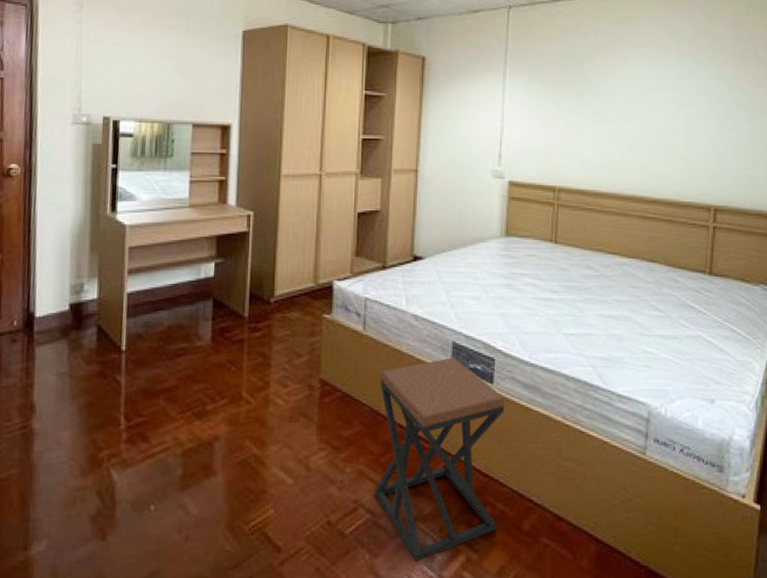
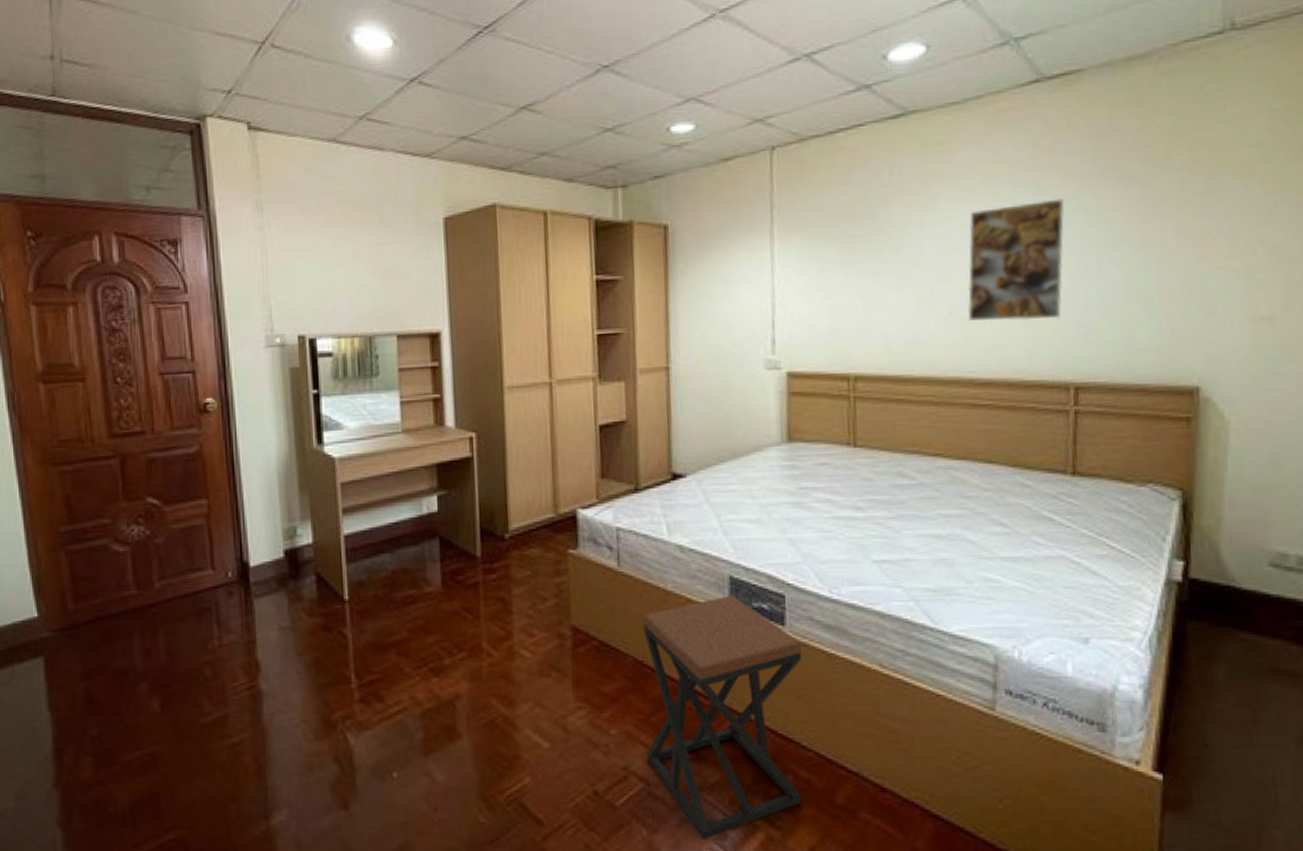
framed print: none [643,69,714,157] -> present [967,198,1065,321]

